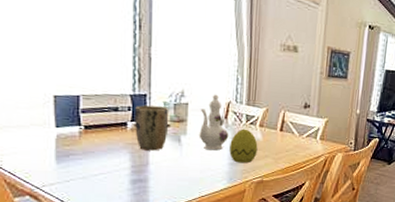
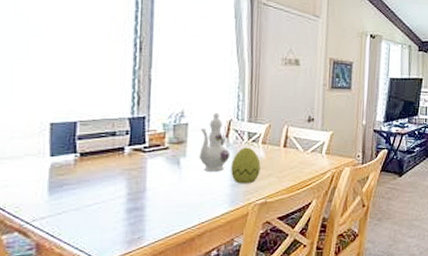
plant pot: present [135,105,169,151] -> none [132,128,168,176]

